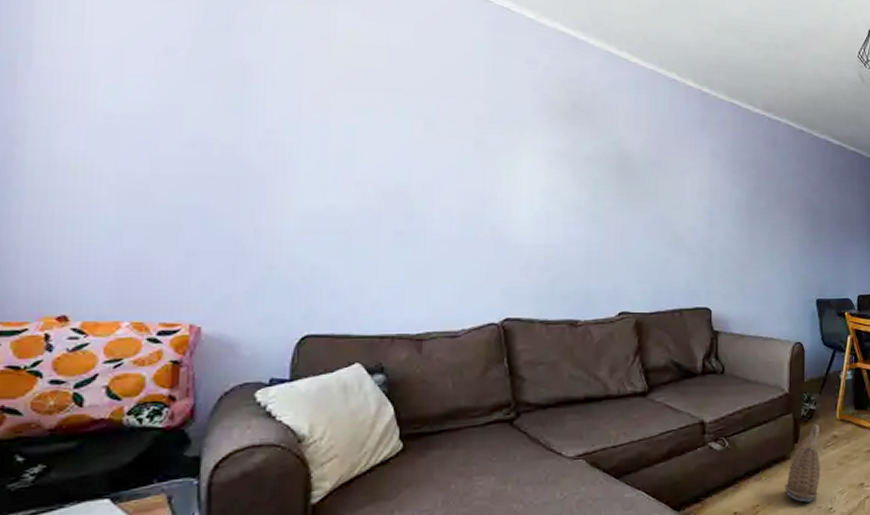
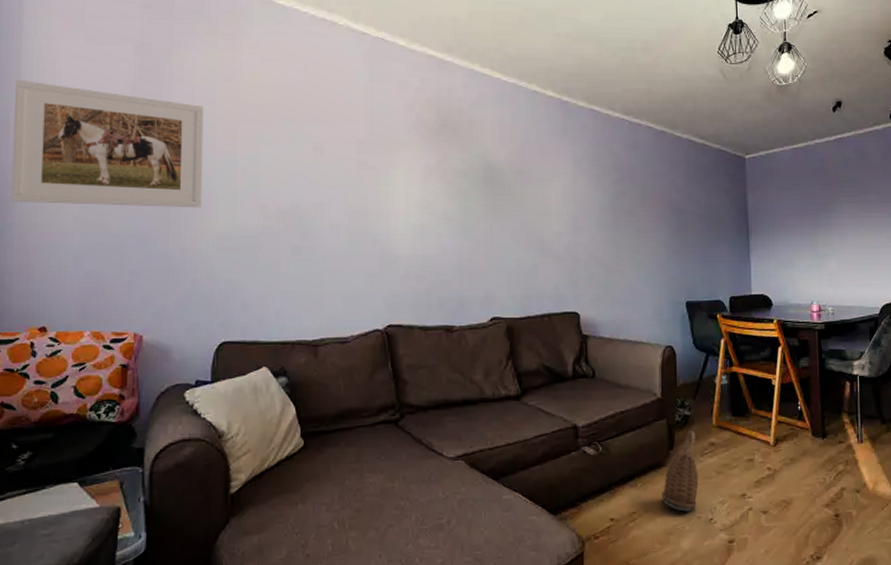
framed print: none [17,12,288,183] -> present [11,79,204,208]

